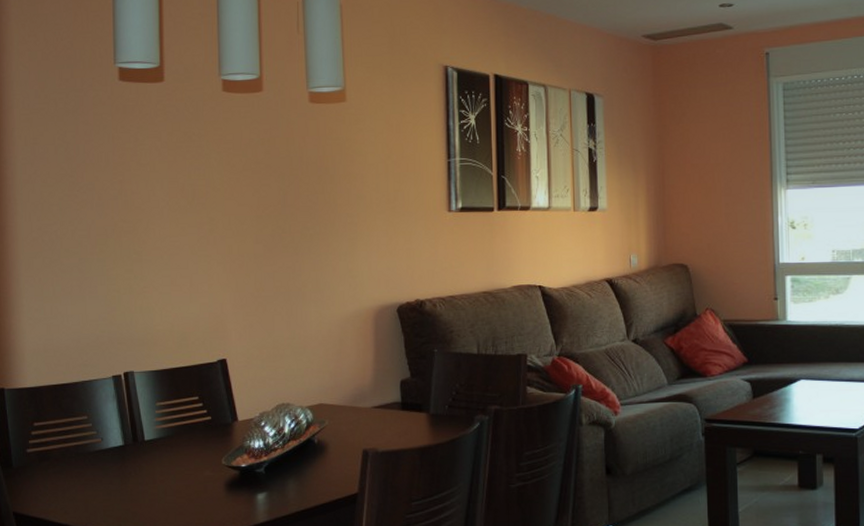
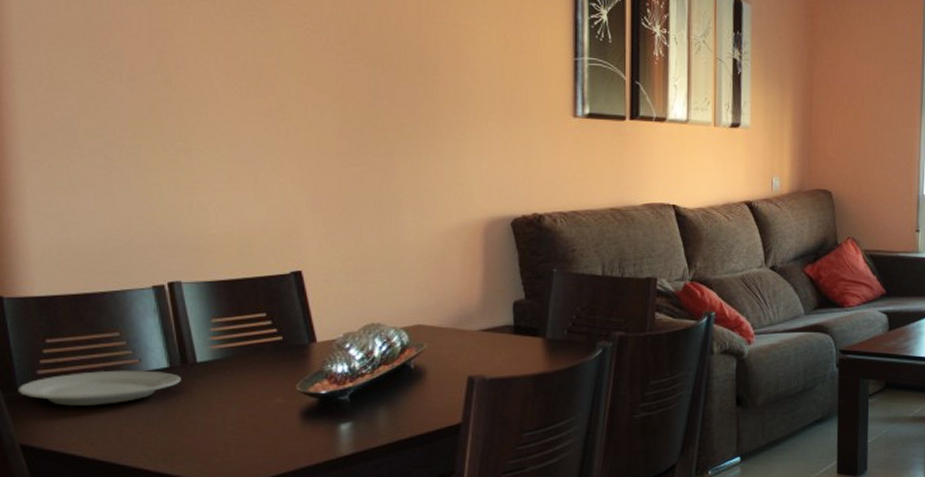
plate: none [13,448,133,479] -> present [18,370,181,406]

